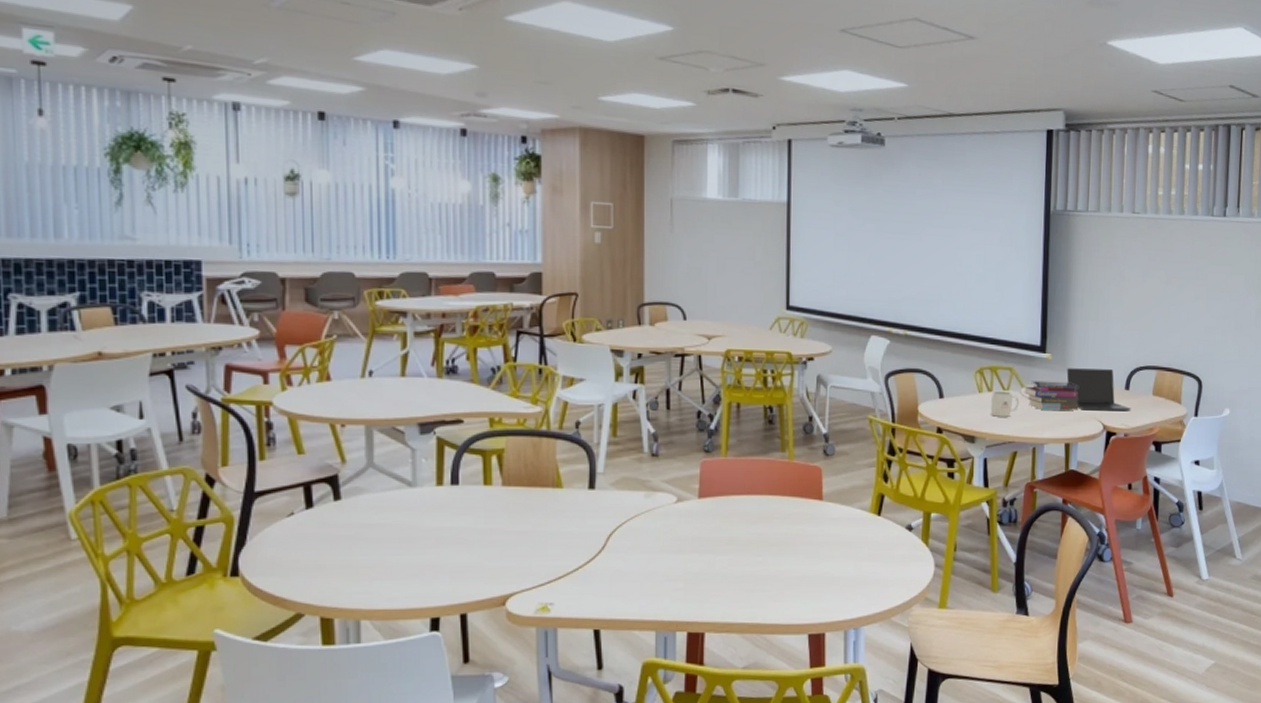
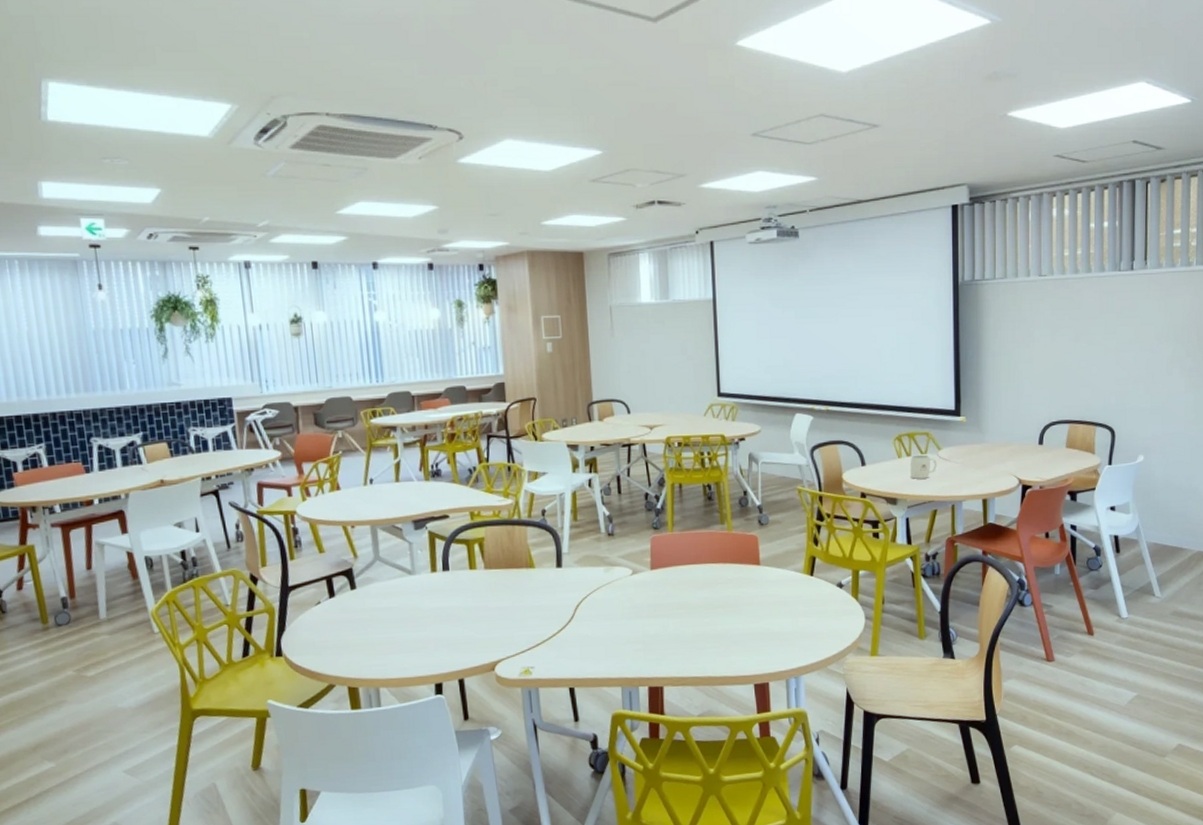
books: present [1024,380,1079,411] -> none [941,441,994,470]
laptop: present [1066,368,1131,412] -> none [981,427,1046,467]

